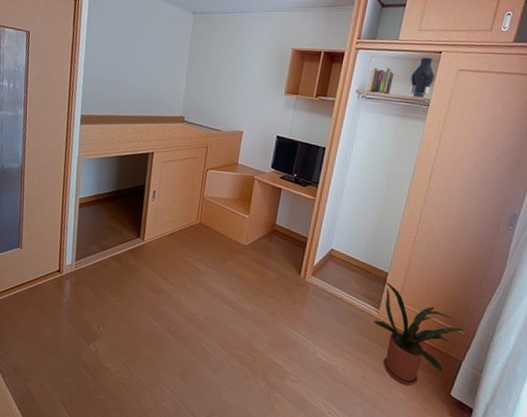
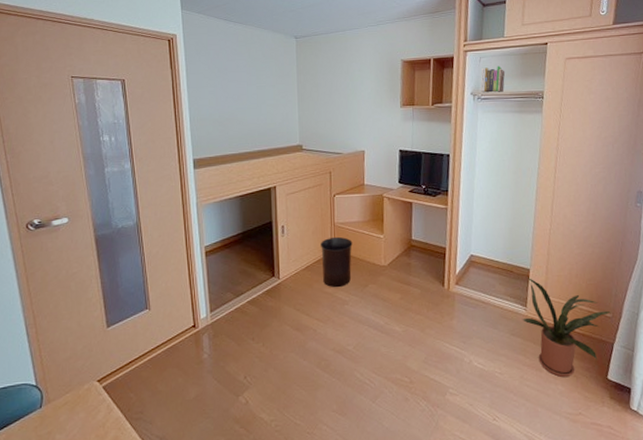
waste bin: none [185,209,218,258] -> present [321,236,353,287]
vase: present [410,57,436,98] -> none [522,50,545,91]

